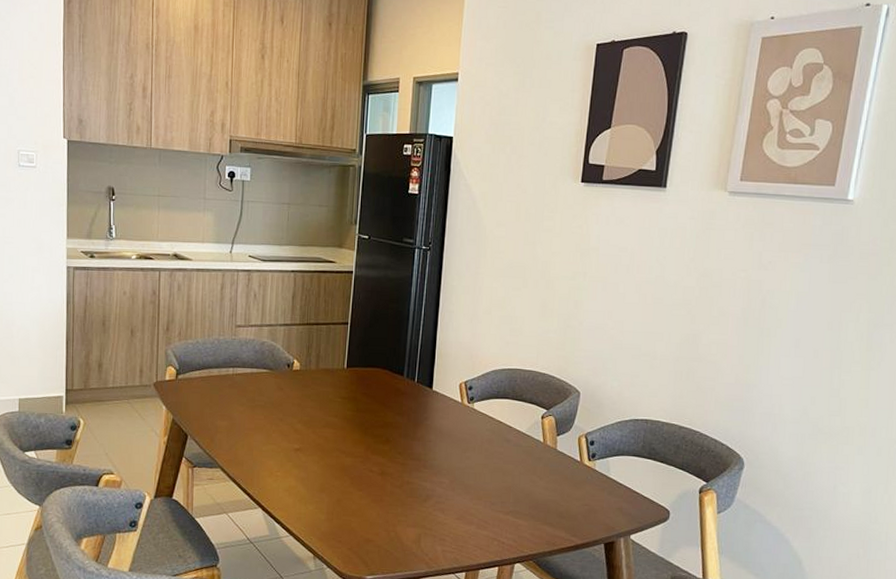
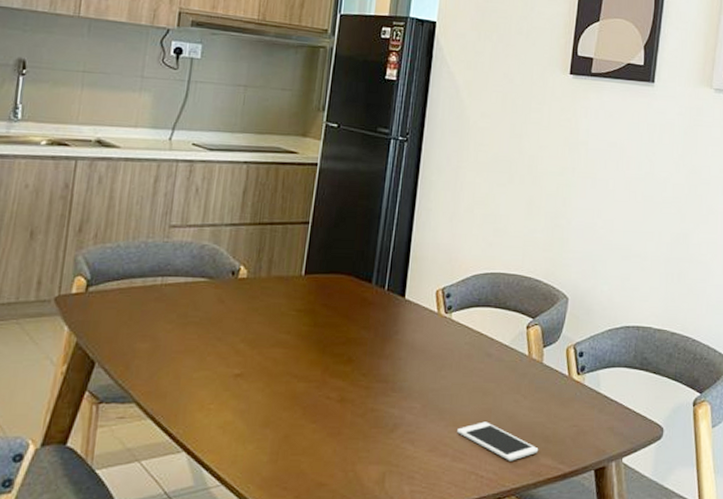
cell phone: none [481,497,554,532] -> present [457,421,539,461]

